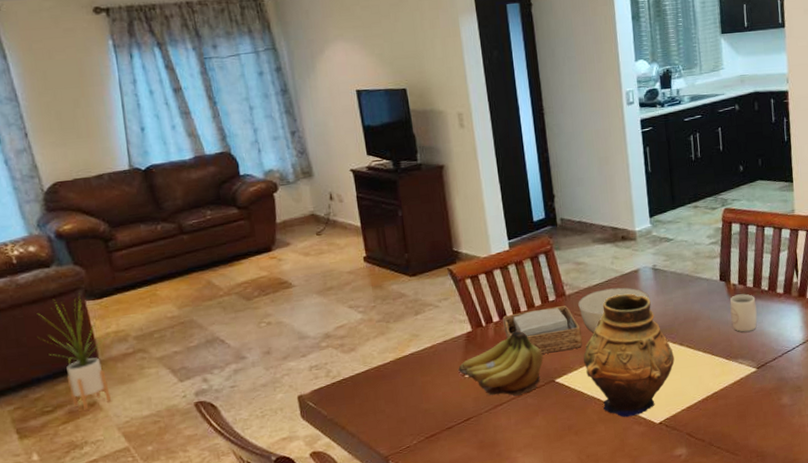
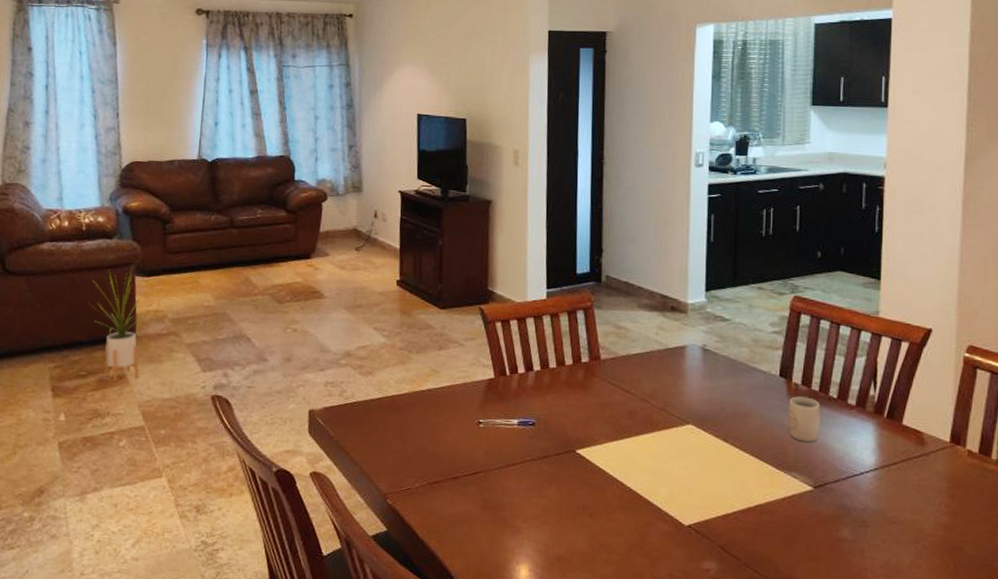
fruit: present [457,330,543,396] -> none [473,387,566,458]
napkin holder: present [502,305,583,354] -> none [528,368,613,421]
bowl: present [578,287,650,334] -> none [613,360,695,408]
vase: present [583,293,675,418] -> none [611,369,715,511]

